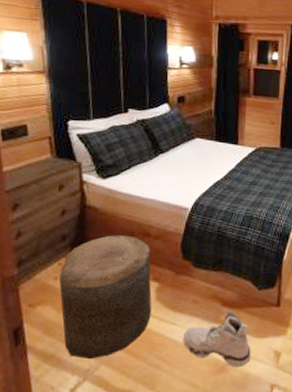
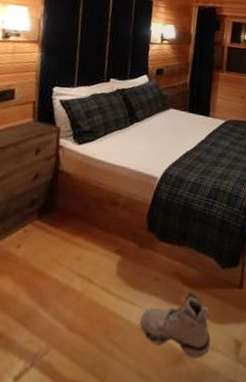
stool: present [59,235,152,360] -> none [16,202,116,341]

